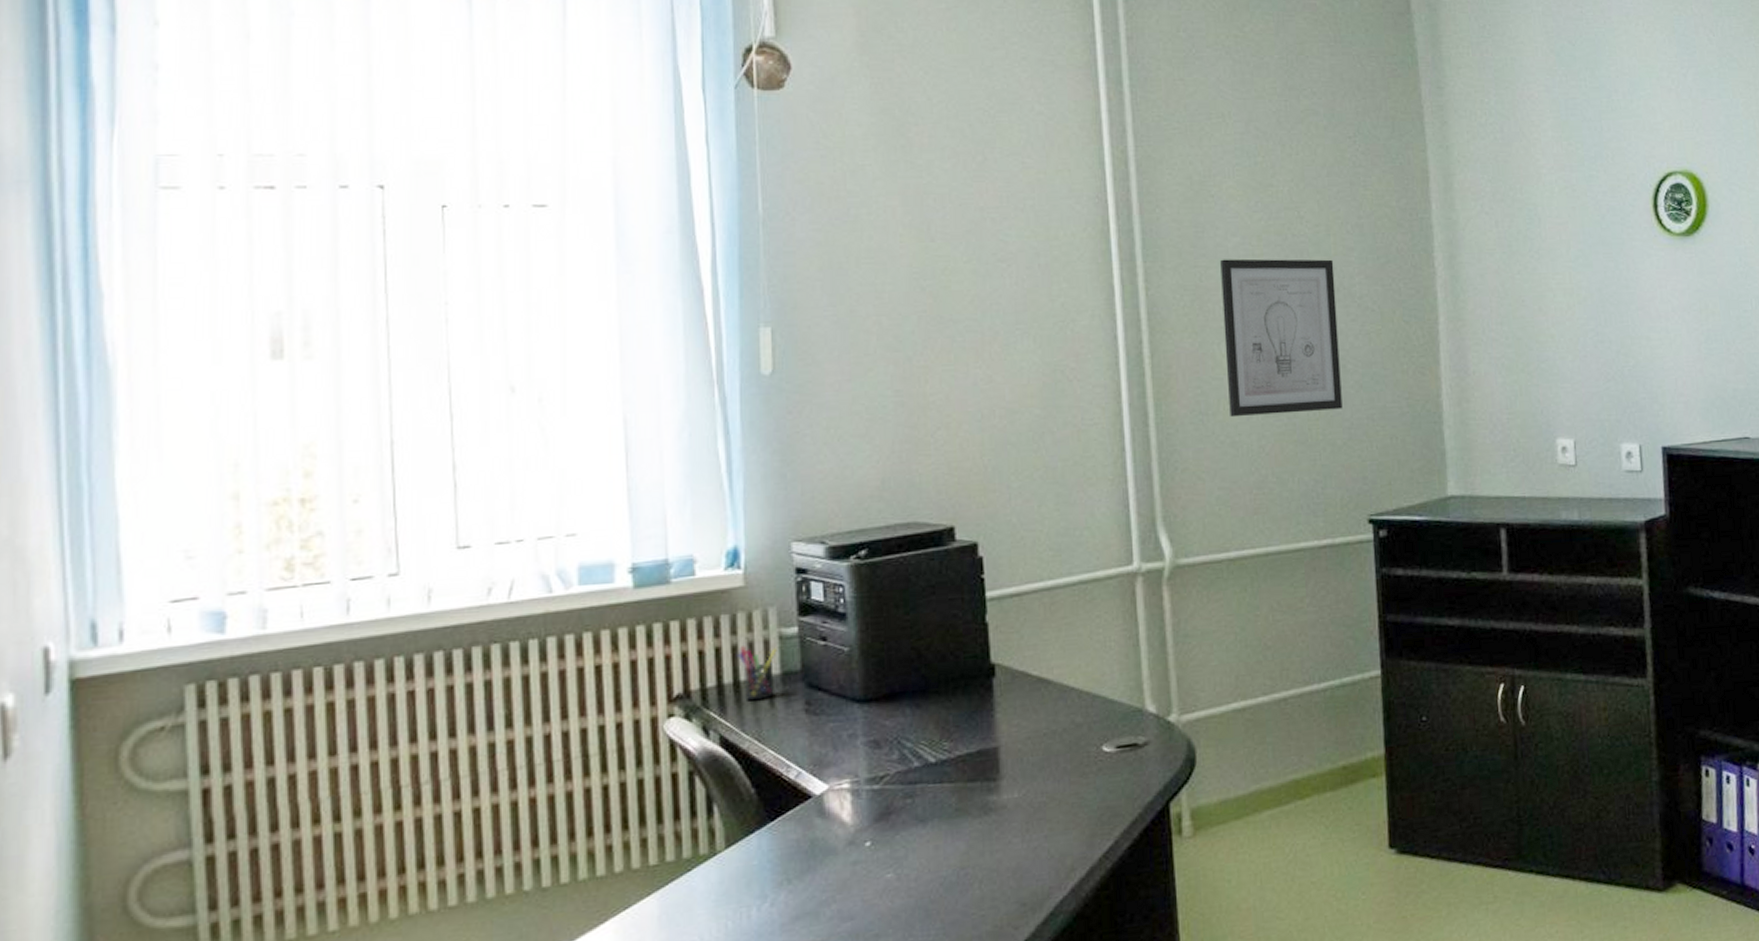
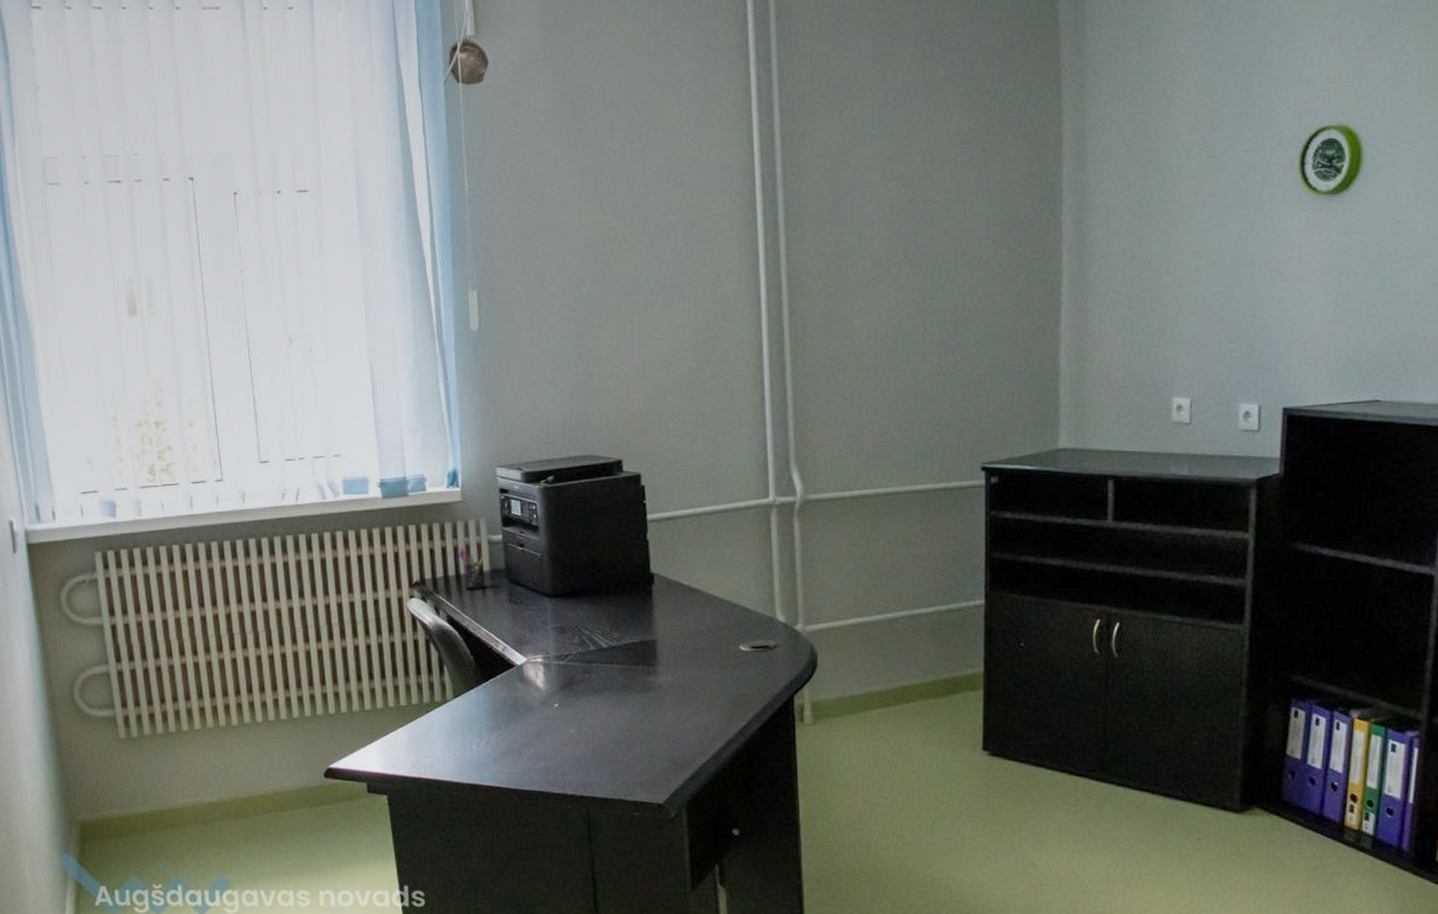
wall art: present [1220,258,1343,418] -> none [855,224,963,372]

